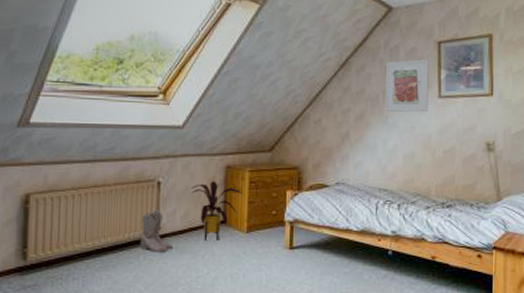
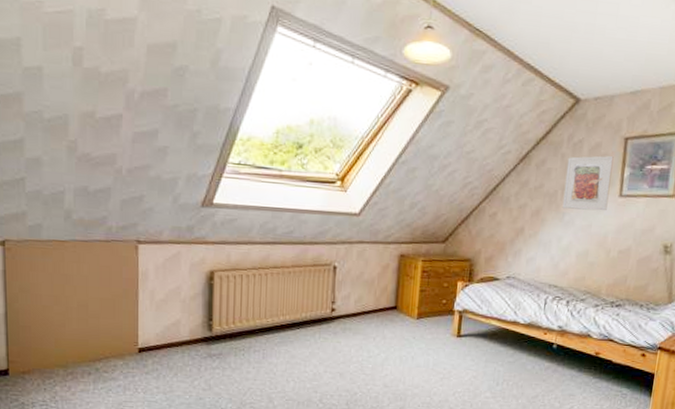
boots: present [140,209,173,253] -> none [316,292,346,333]
house plant: present [191,181,244,240] -> none [365,268,416,324]

